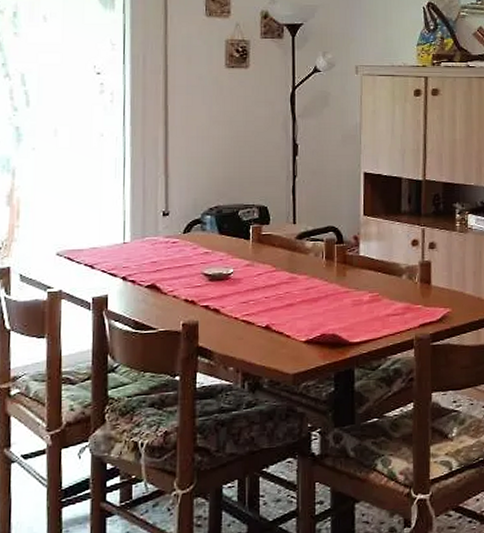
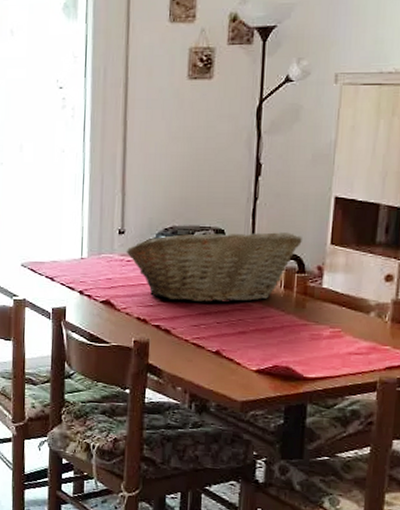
fruit basket: none [171,206,338,279] -> present [126,231,302,303]

